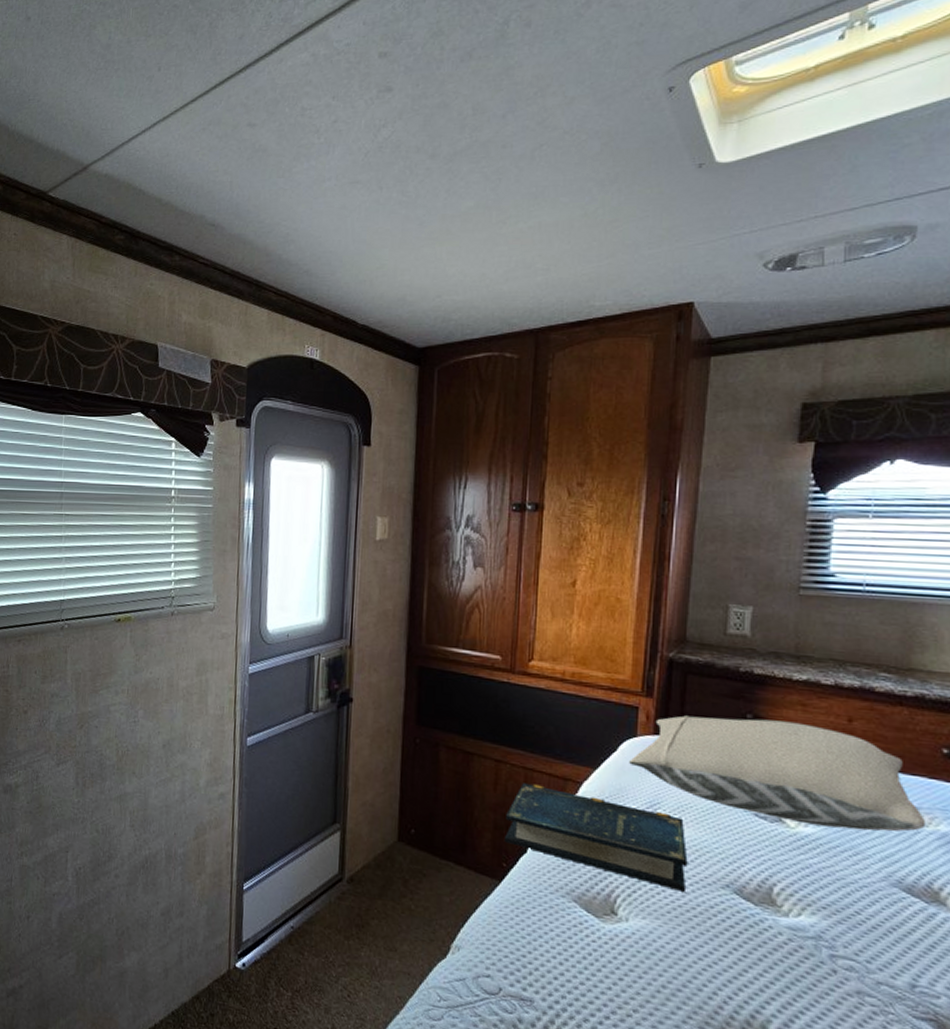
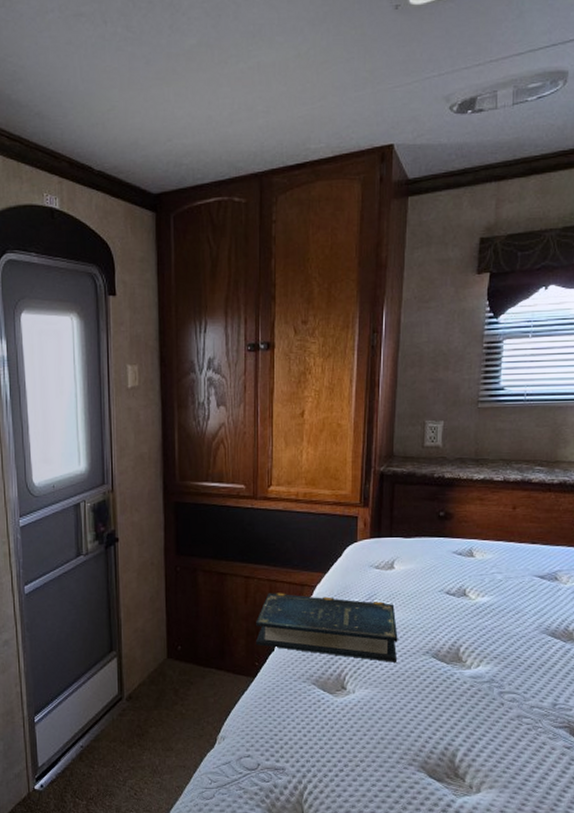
pillow: present [629,714,927,832] -> none [352,514,566,595]

